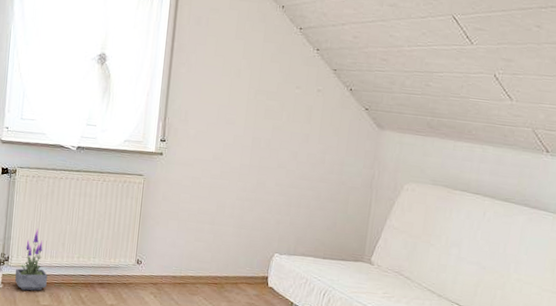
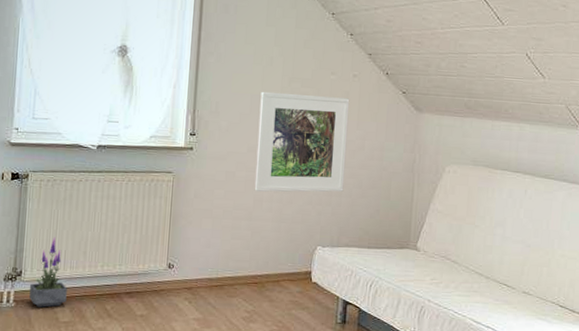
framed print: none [218,102,313,203] -> present [254,91,350,192]

